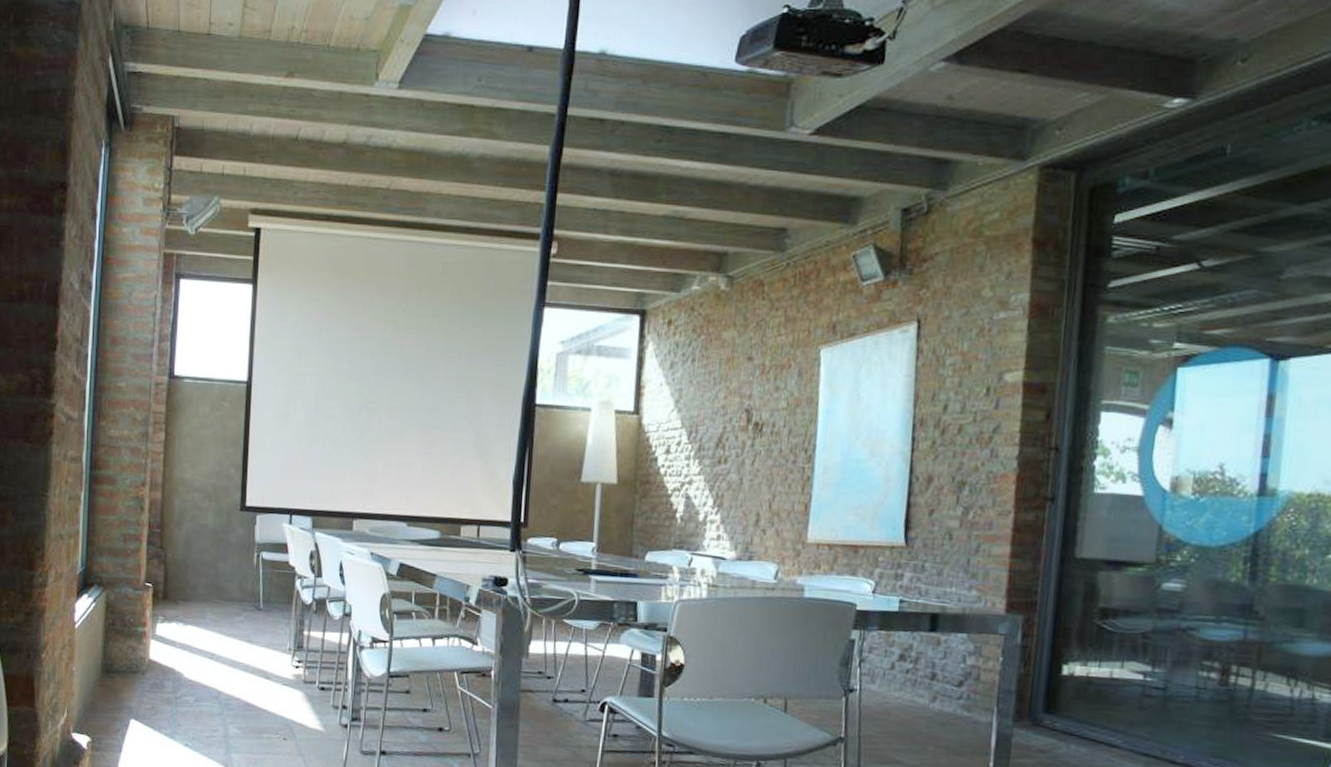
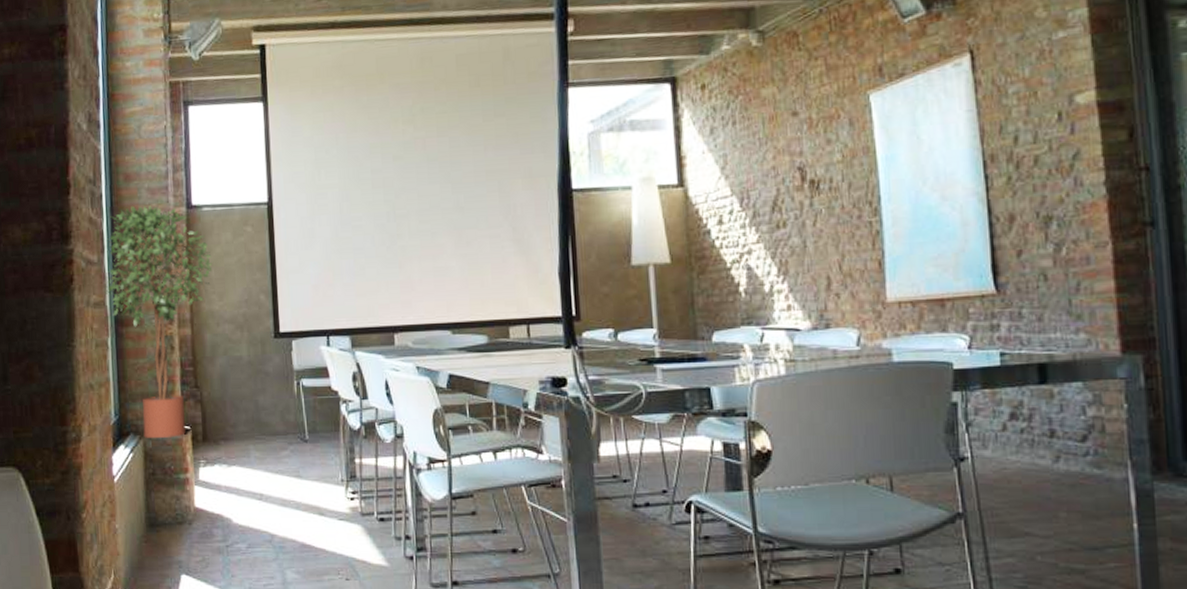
potted tree: none [84,369,189,593] -> present [106,205,213,438]

